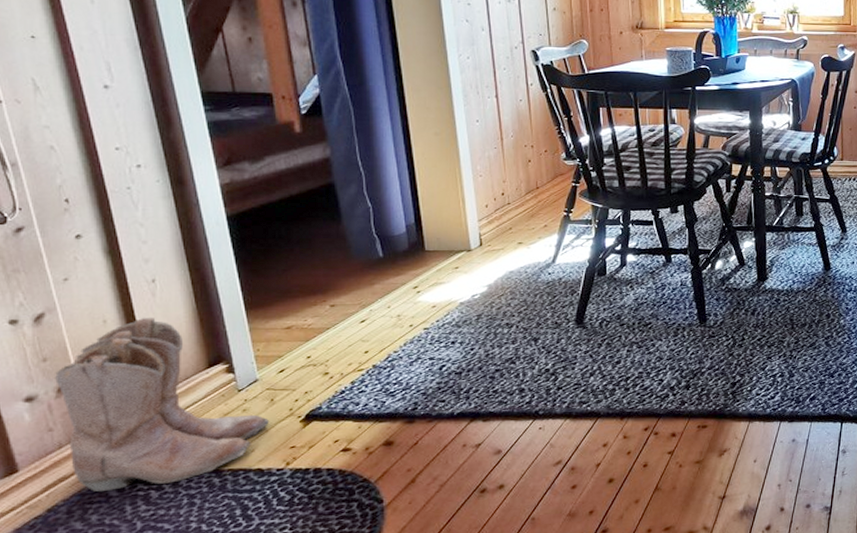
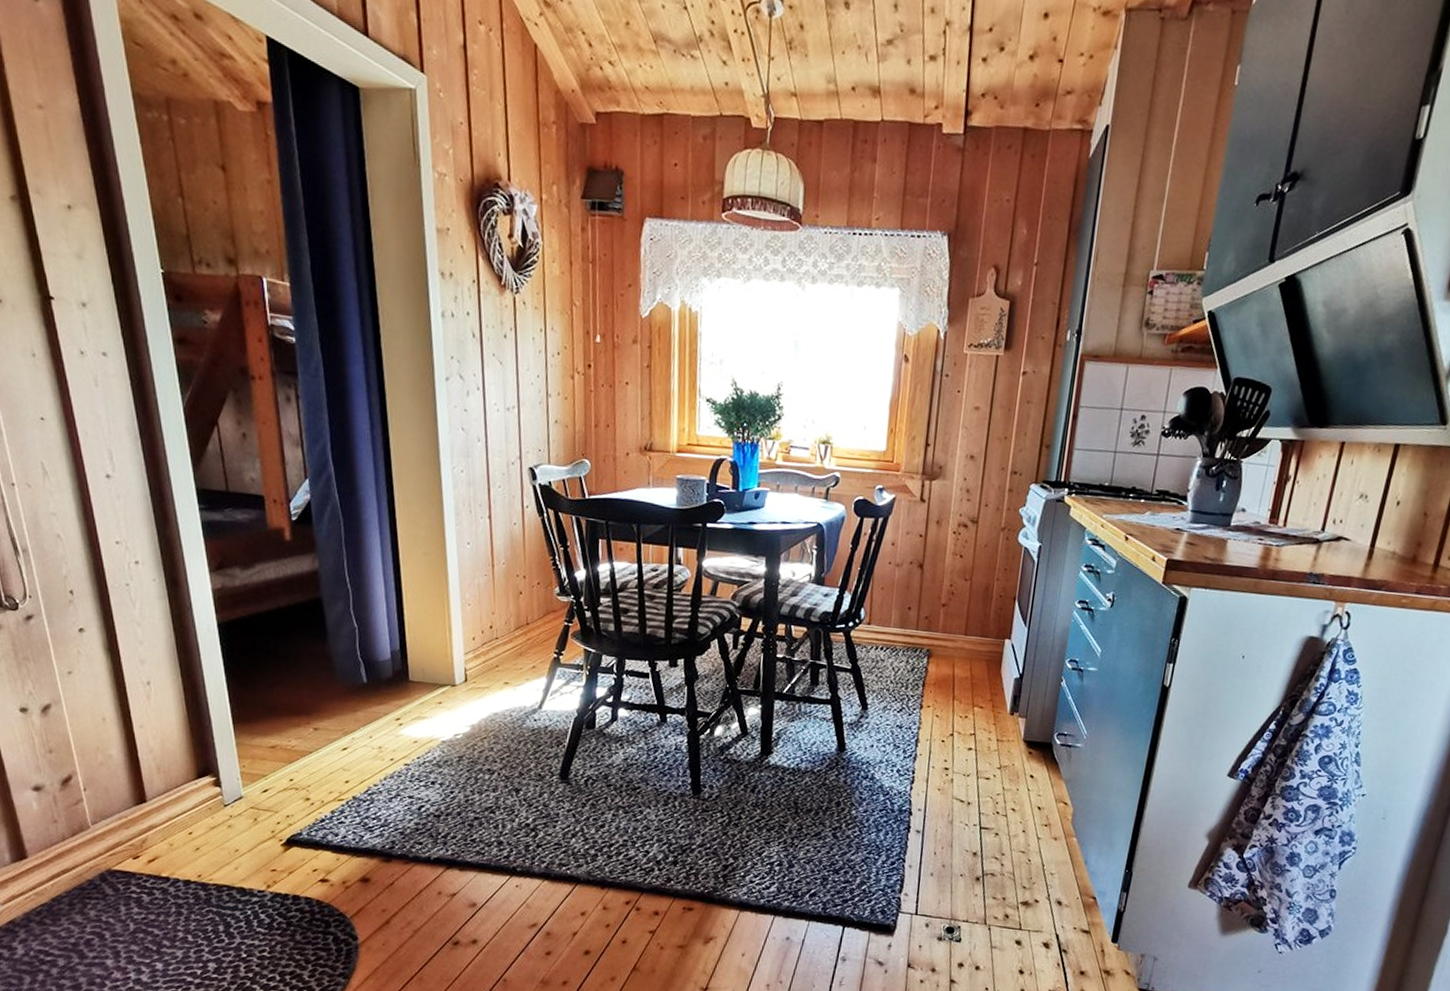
boots: present [54,317,270,492] -> none [58,719,253,890]

